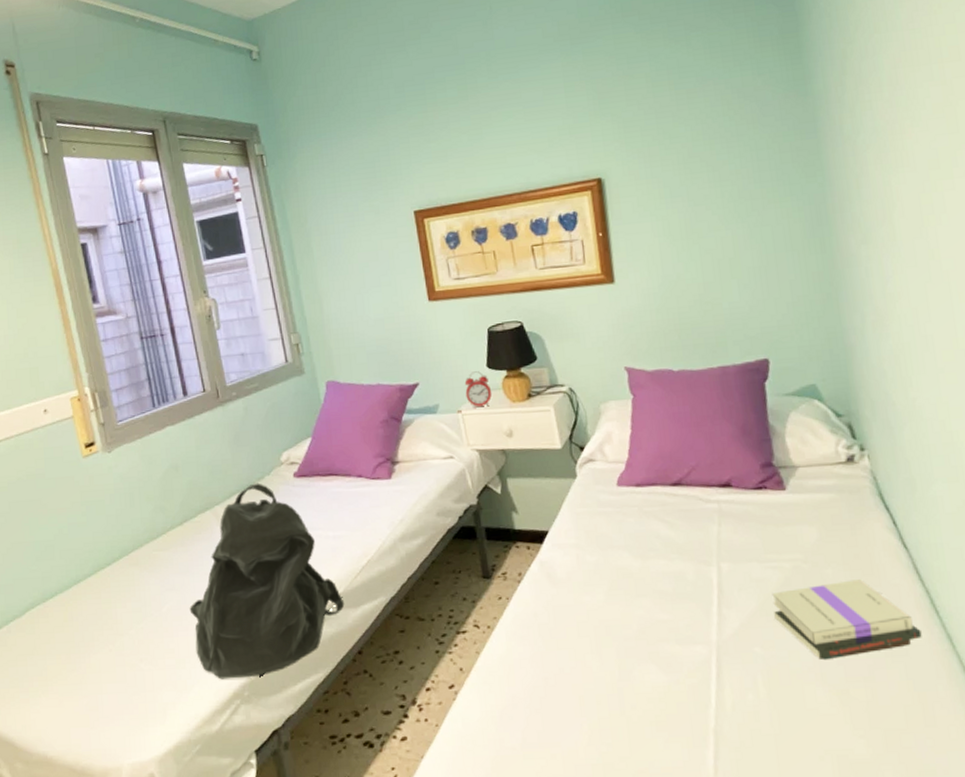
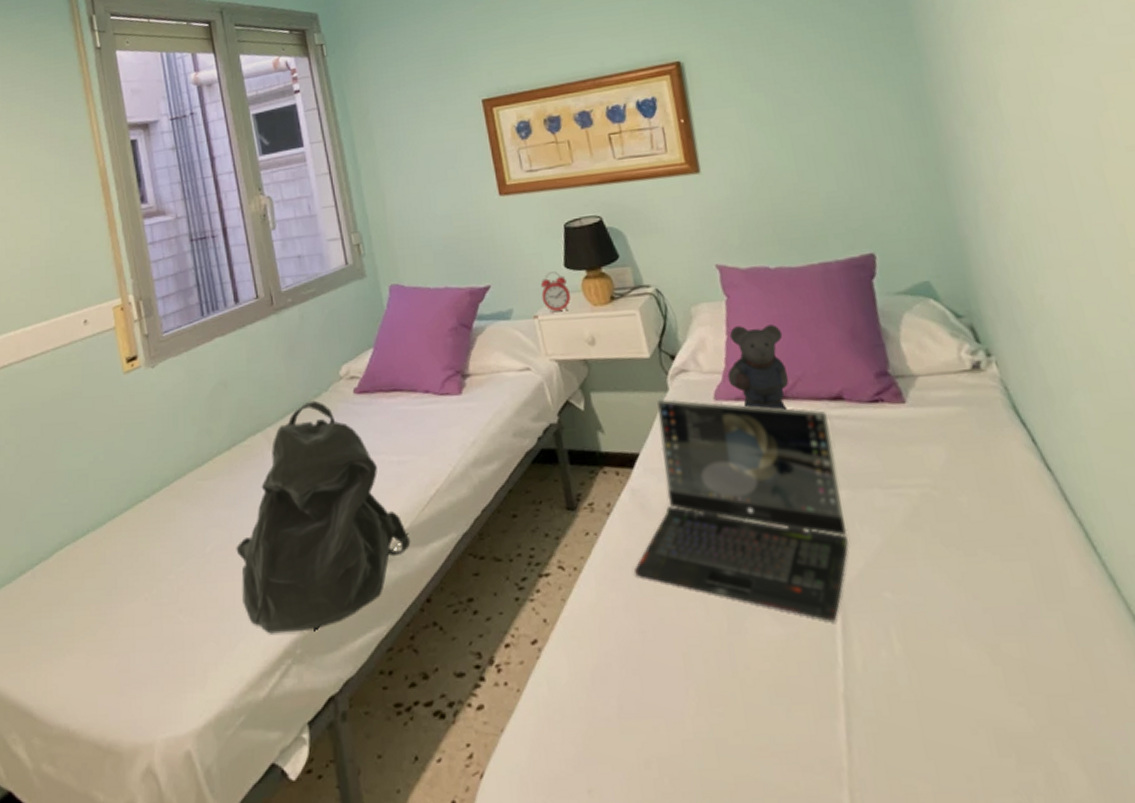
laptop computer: none [540,485,727,671] -> present [634,399,848,621]
bear: none [630,421,684,495] -> present [727,324,789,410]
books: present [772,579,922,661] -> none [899,508,1080,608]

